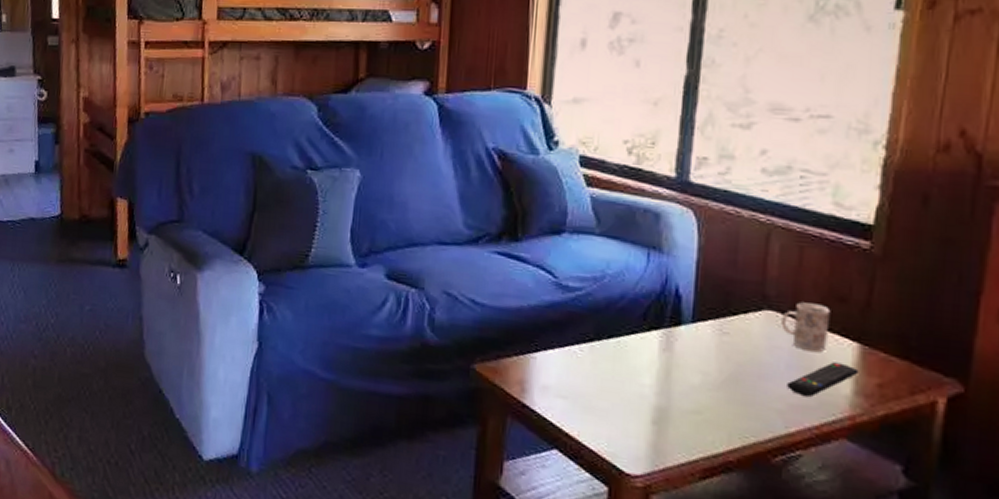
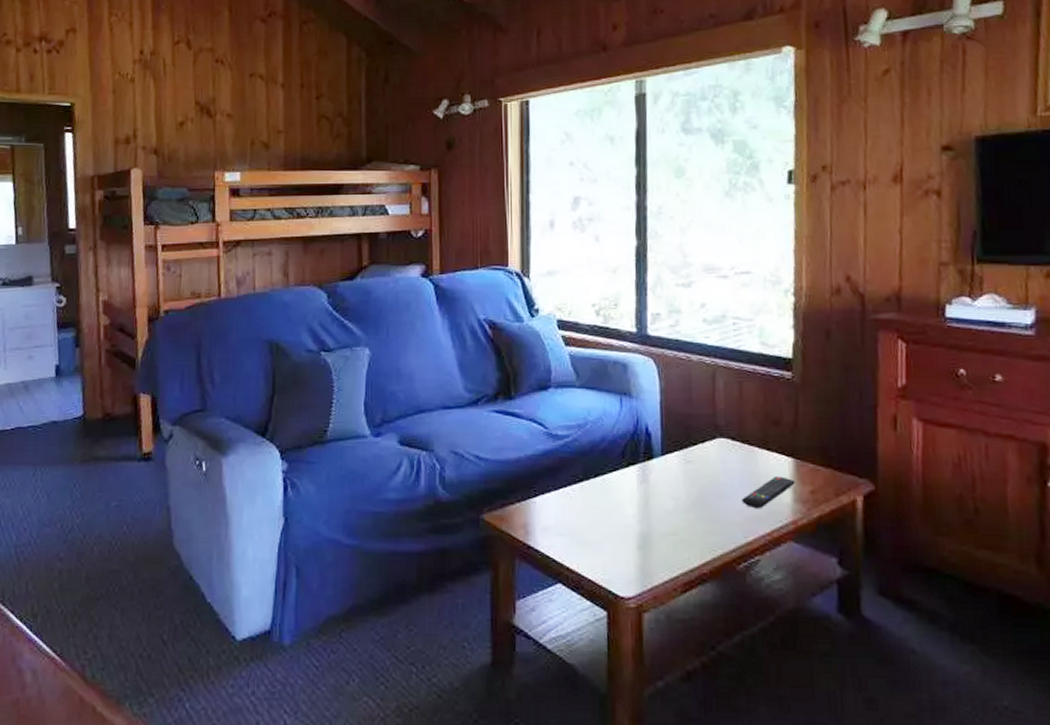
mug: present [781,302,831,353] -> none [732,428,769,470]

